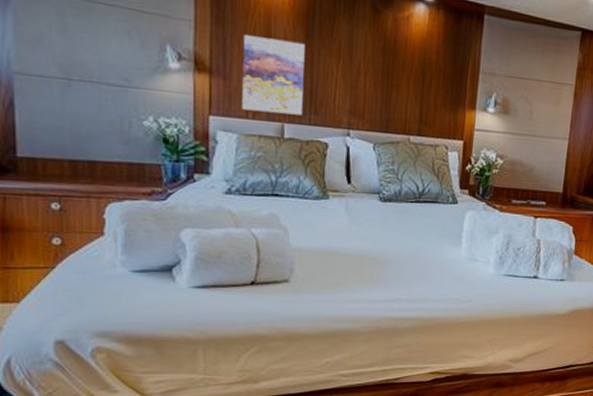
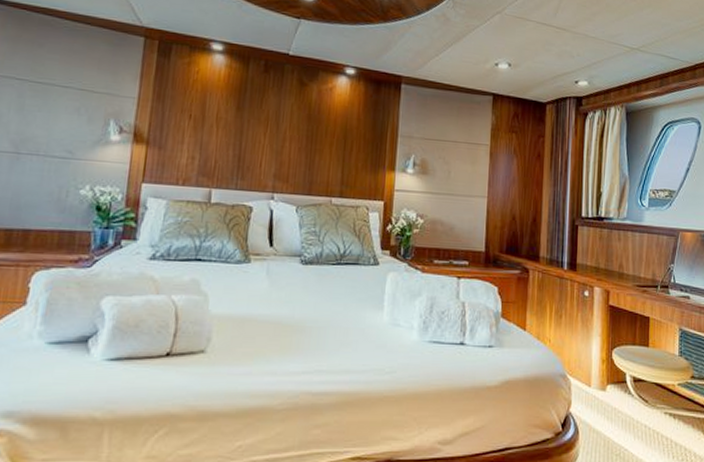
wall art: present [242,35,305,116] -> none [173,109,236,181]

